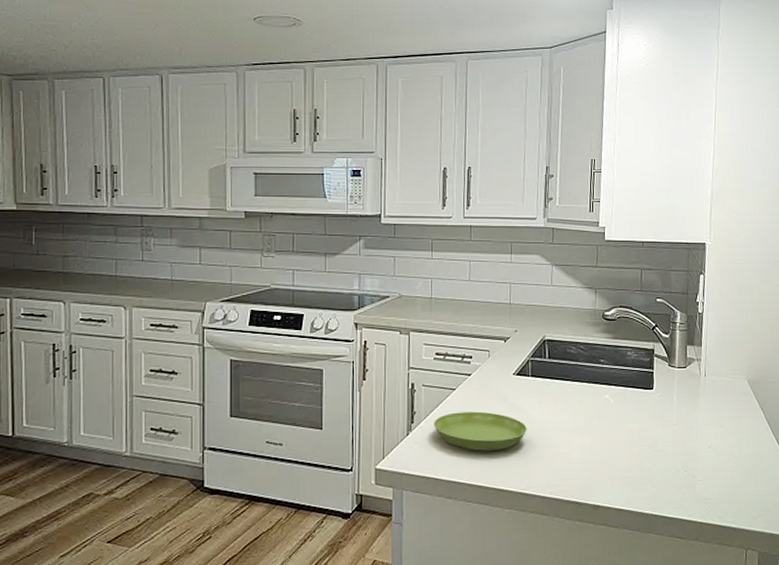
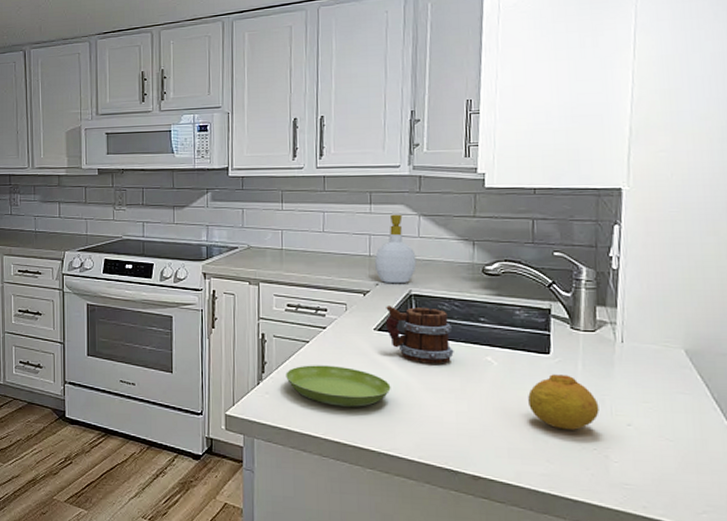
soap bottle: none [513,264,550,330] -> present [374,214,417,284]
mug: none [523,351,579,405] -> present [385,306,454,364]
fruit: none [637,407,689,456] -> present [528,374,599,430]

